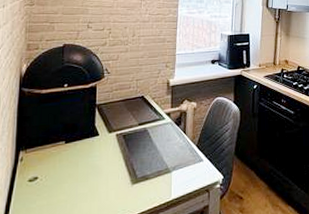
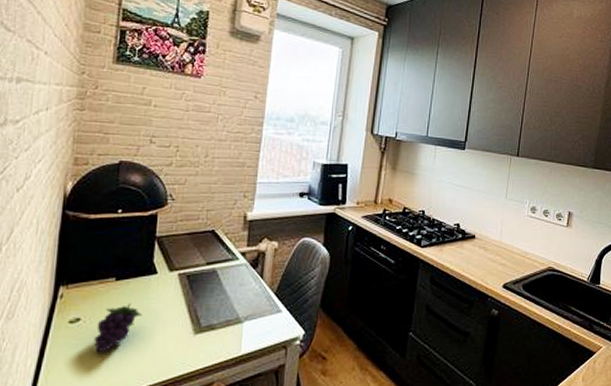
fruit: none [49,161,89,206] -> present [94,303,143,353]

